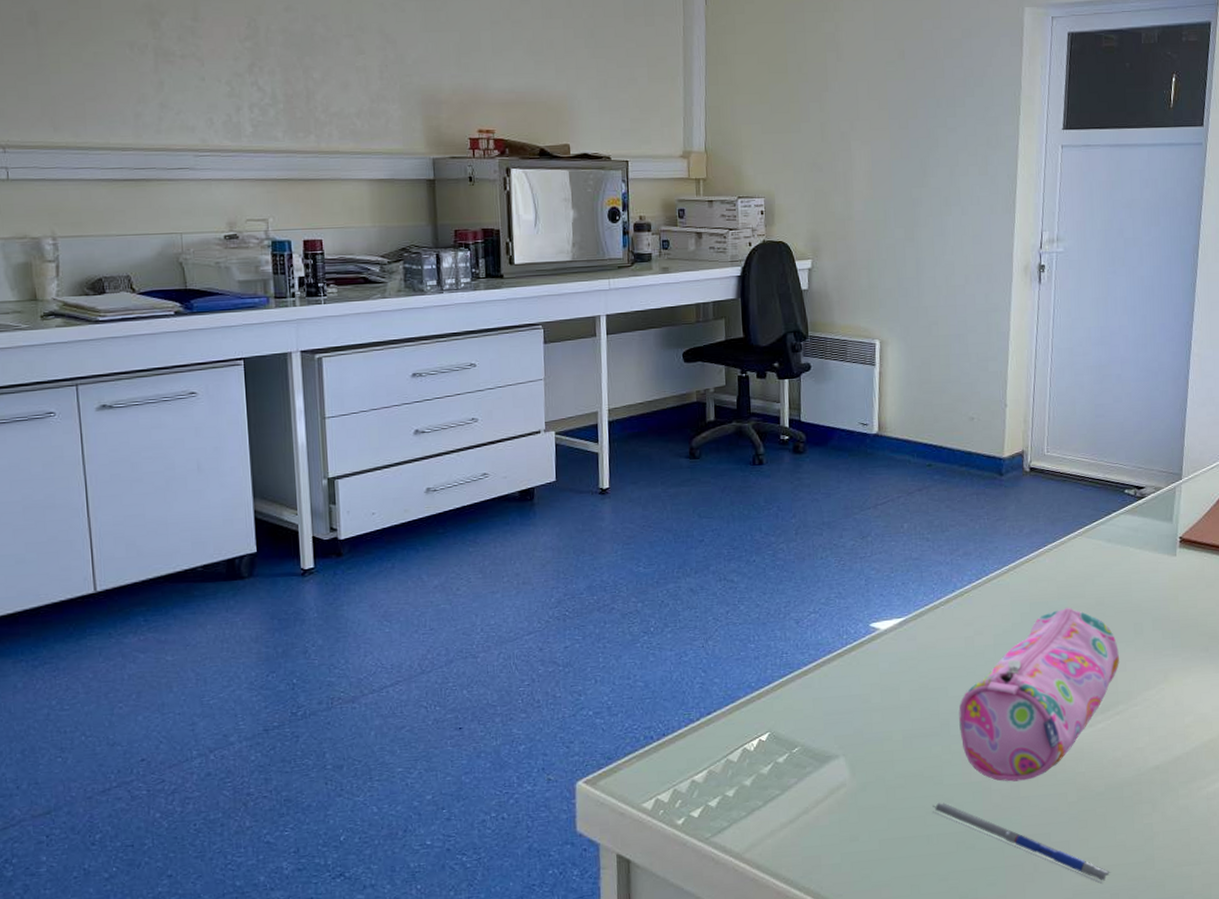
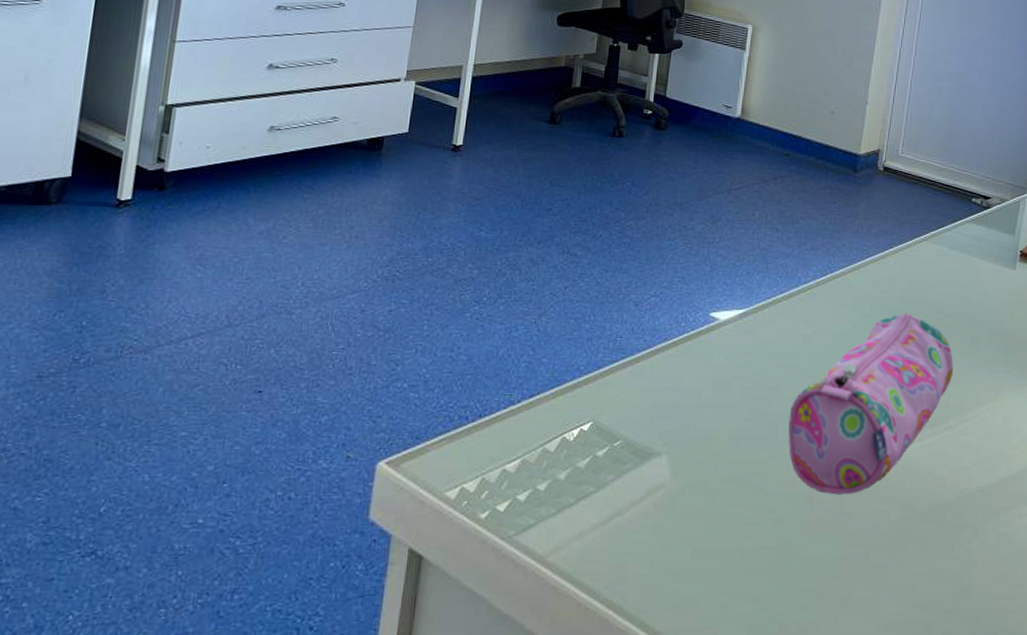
pen: present [932,802,1111,884] -> none [751,512,927,614]

